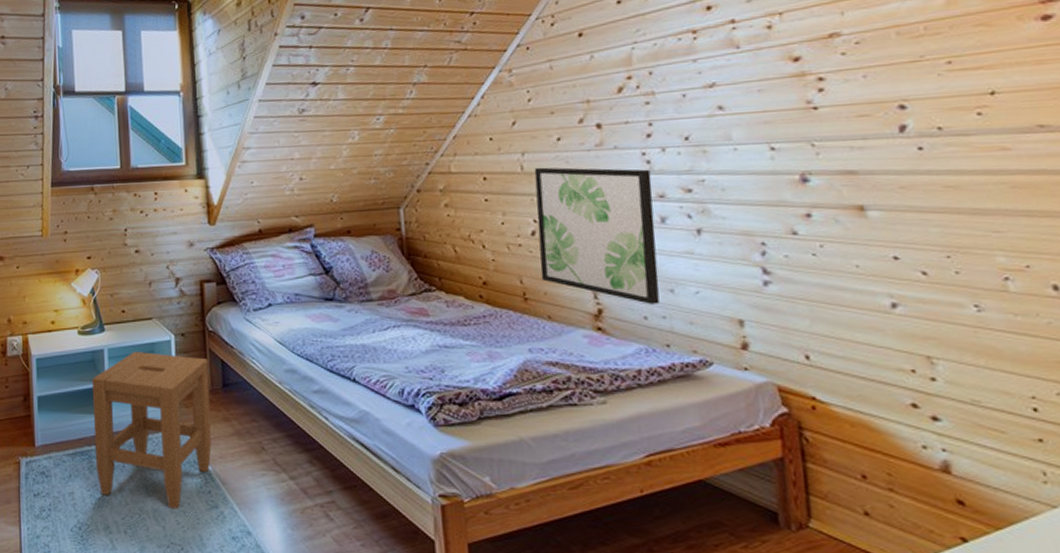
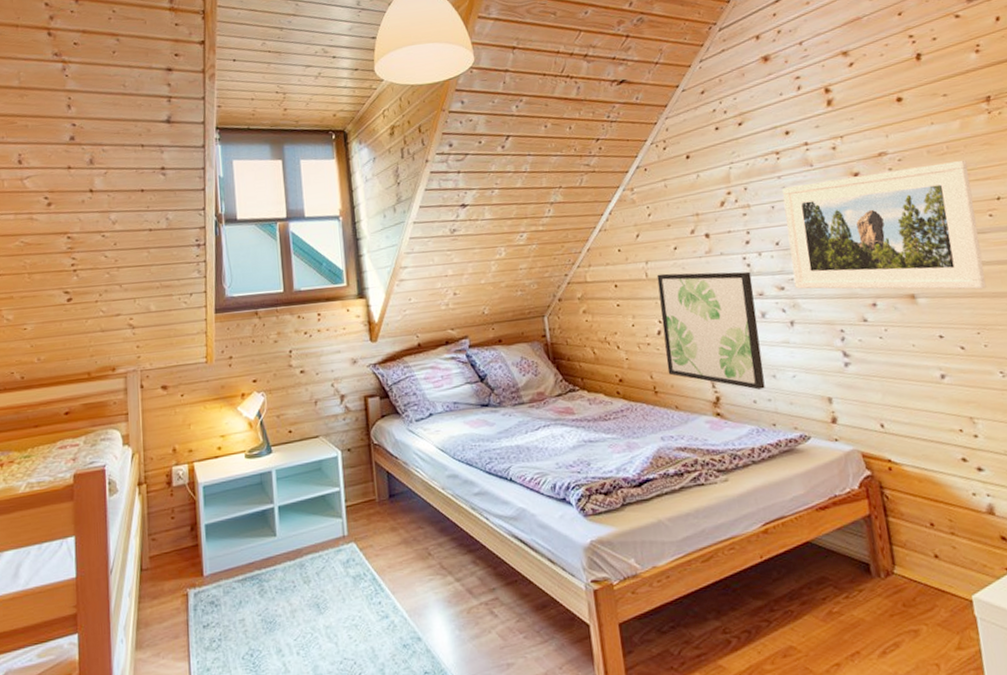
stool: present [91,351,212,510] -> none [260,469,381,625]
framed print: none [697,44,965,204] -> present [782,160,987,290]

